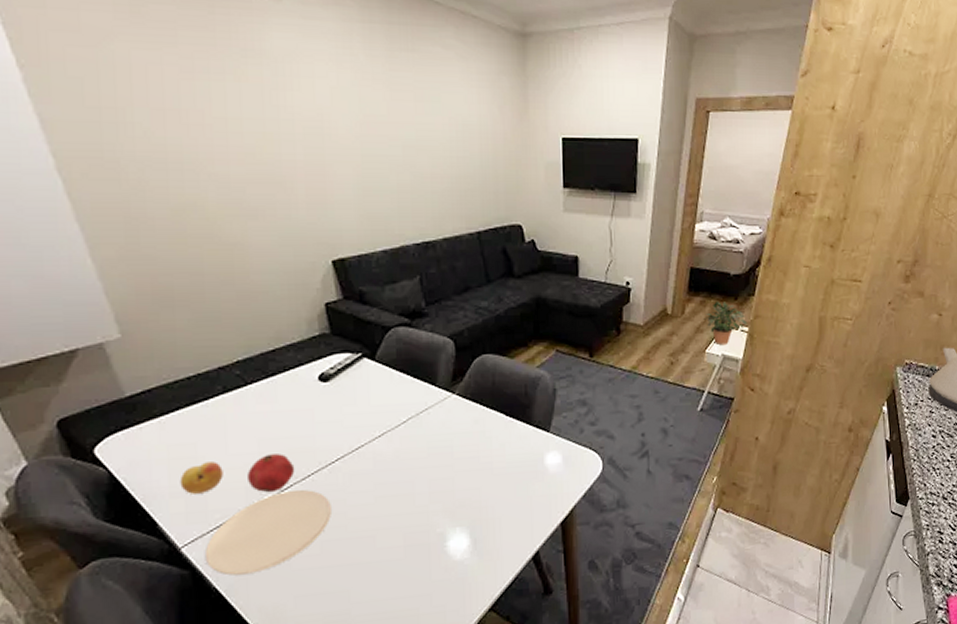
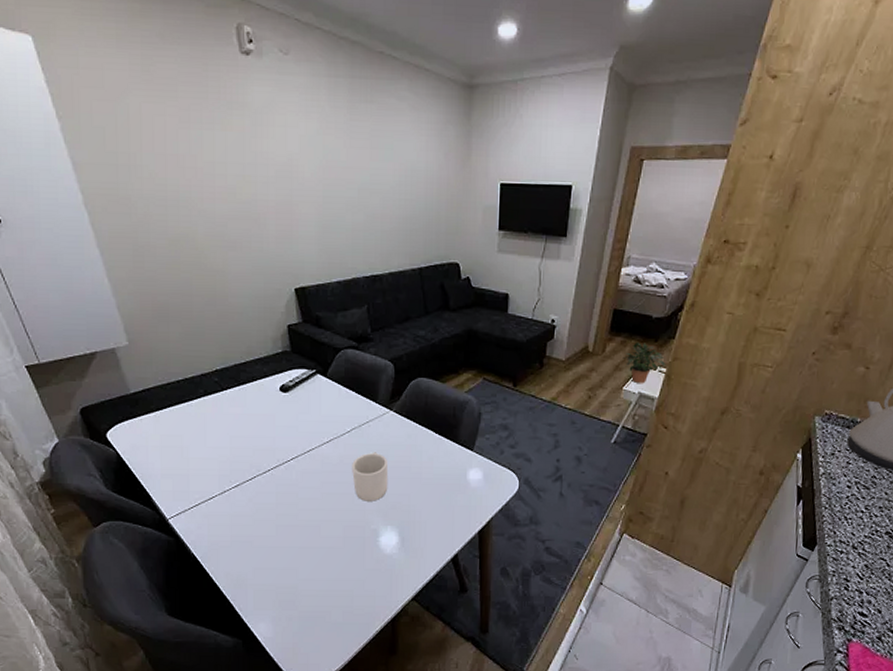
fruit: present [179,461,223,494] -> none [169,452,202,477]
plate: present [204,490,331,576] -> none [186,482,285,546]
fruit: present [248,454,295,492] -> none [221,450,258,480]
mug: none [410,443,455,501] -> present [352,452,389,501]

